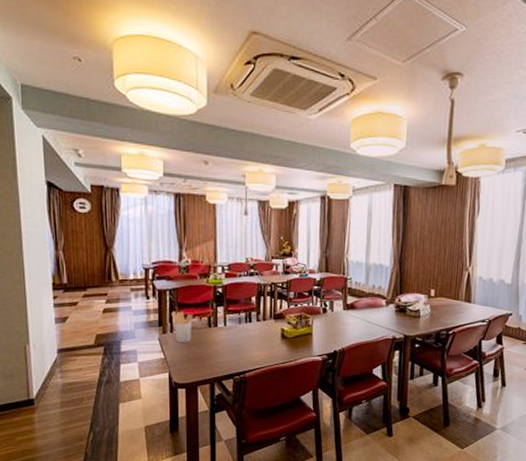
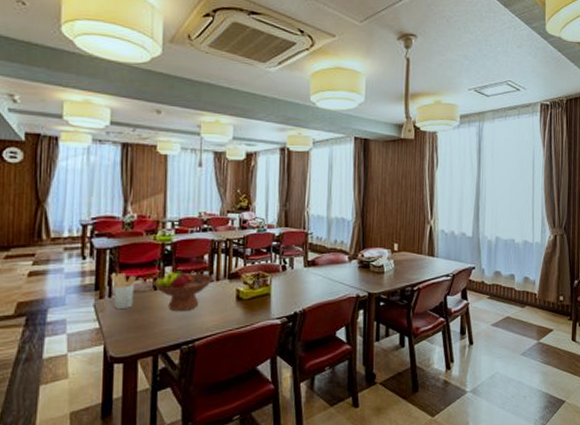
fruit bowl: none [208,309,260,347] -> present [154,269,213,312]

